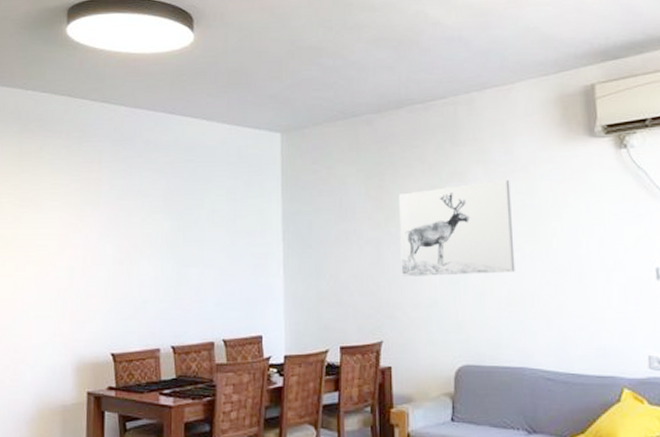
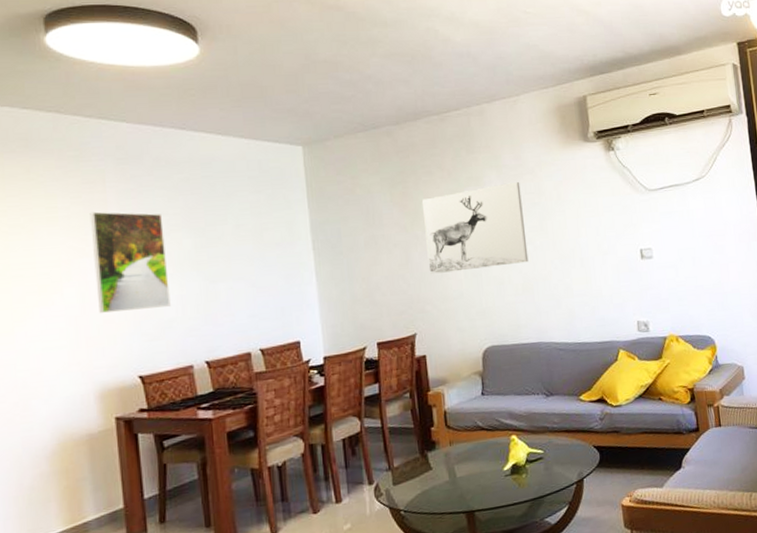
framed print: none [84,189,147,287] -> present [89,211,171,313]

